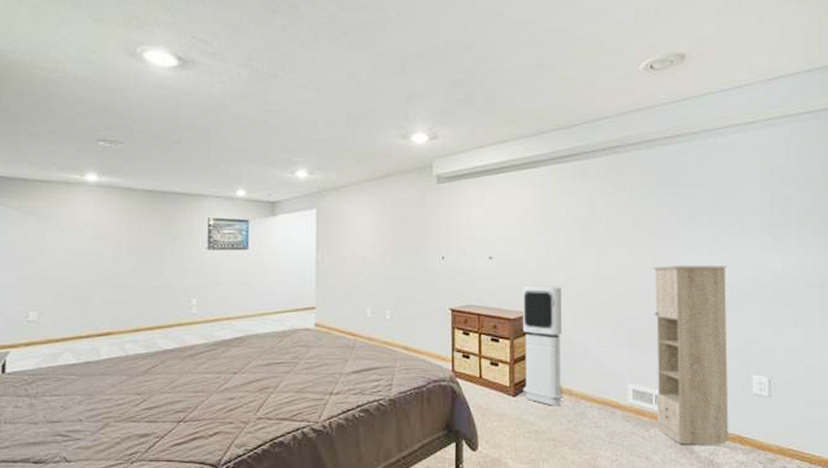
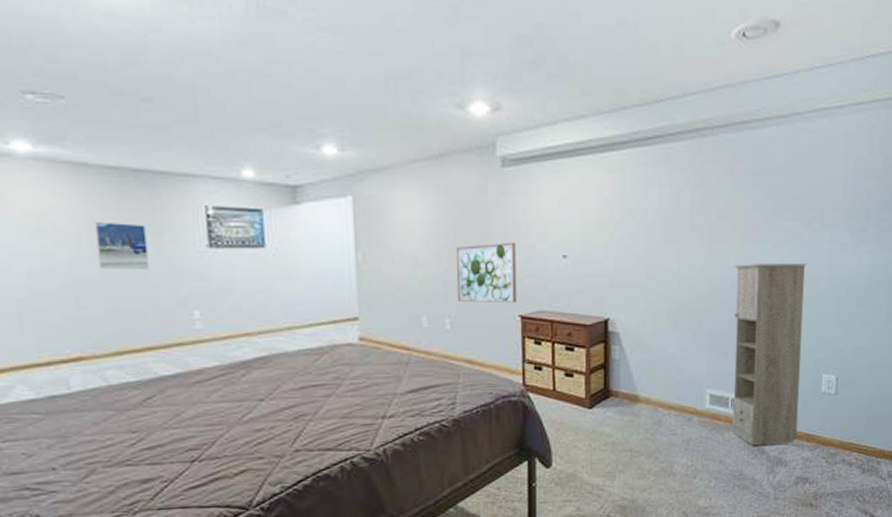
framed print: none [131,230,165,267] -> present [94,221,150,270]
wall art: none [397,246,448,298] -> present [455,242,517,304]
air purifier: present [522,286,562,406] -> none [599,287,641,416]

